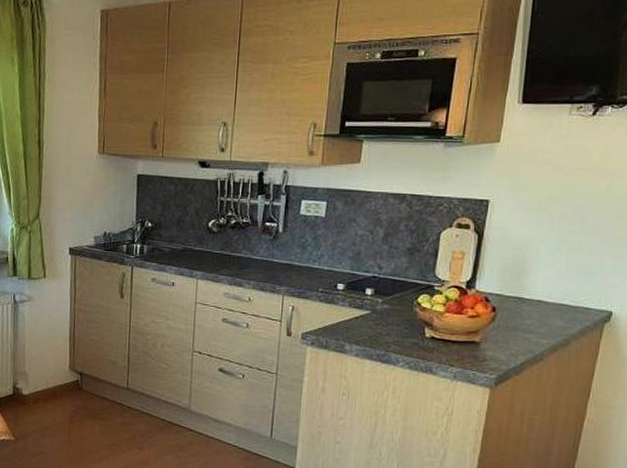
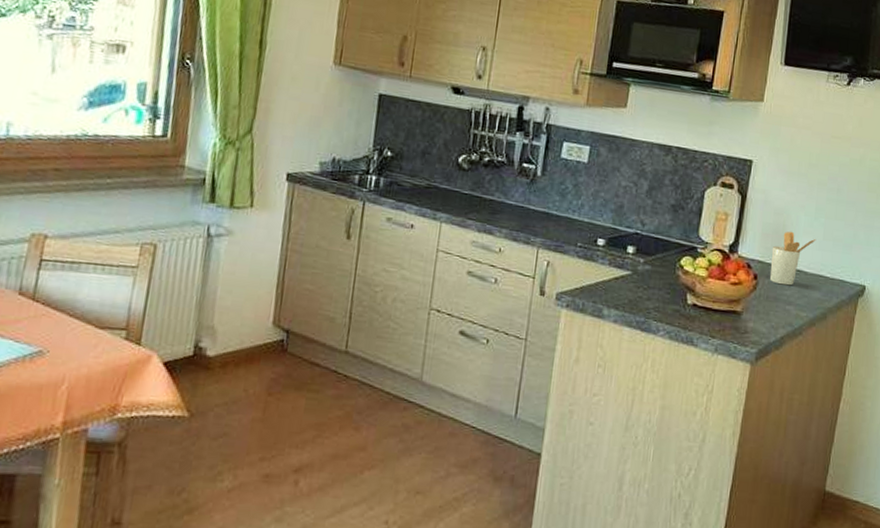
utensil holder: none [508,264,558,316] -> present [769,231,816,286]

